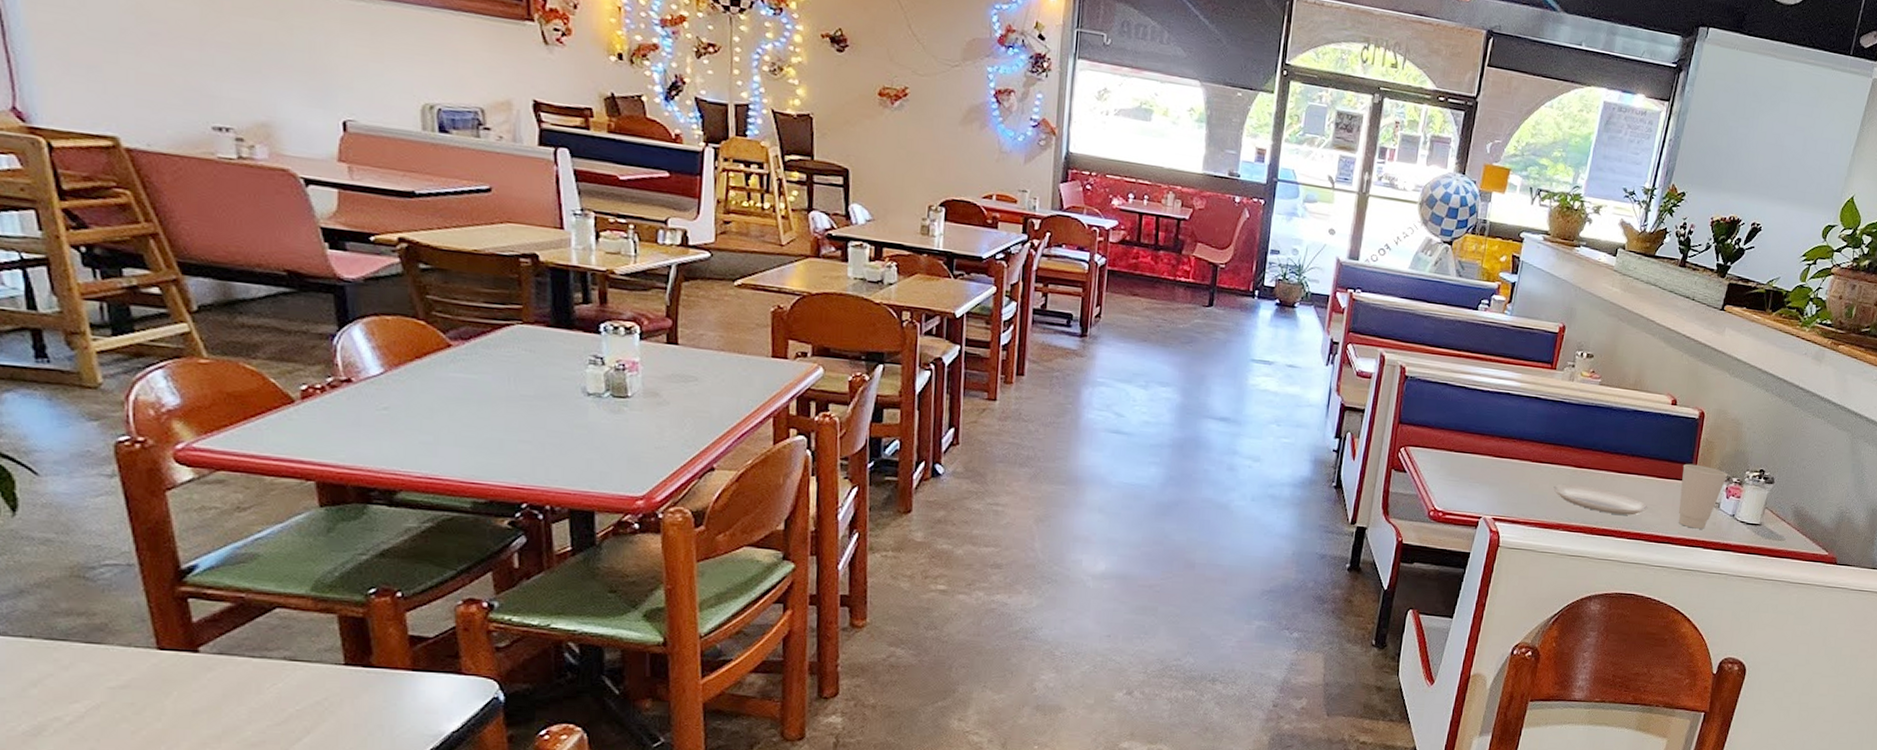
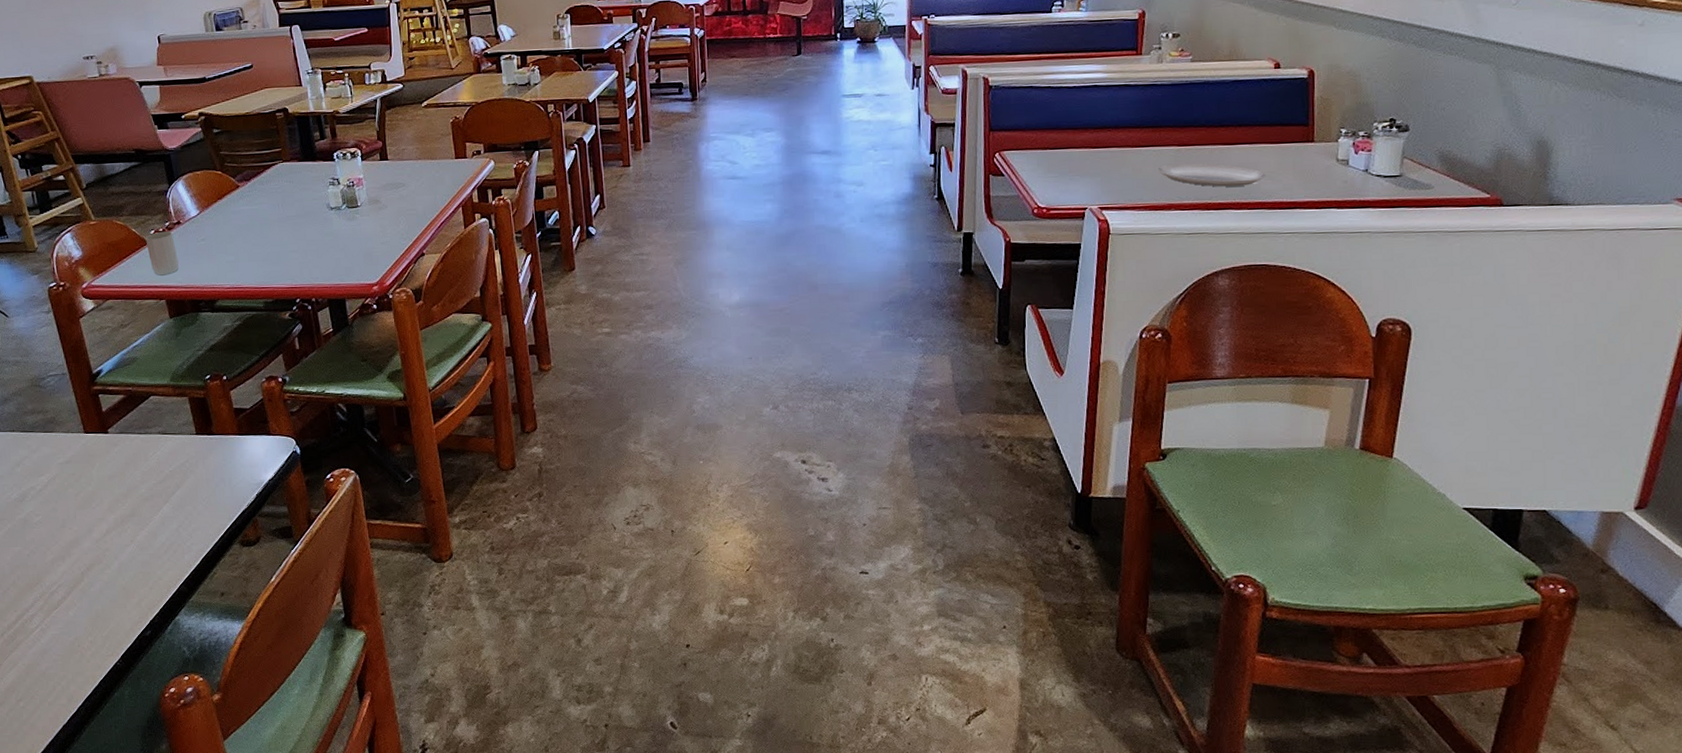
cup: none [291,388,342,449] -> present [145,231,179,276]
cup: present [1678,463,1728,529] -> none [1298,124,1353,190]

